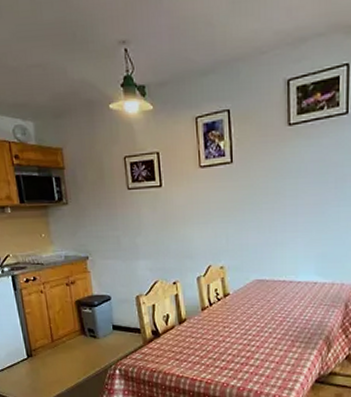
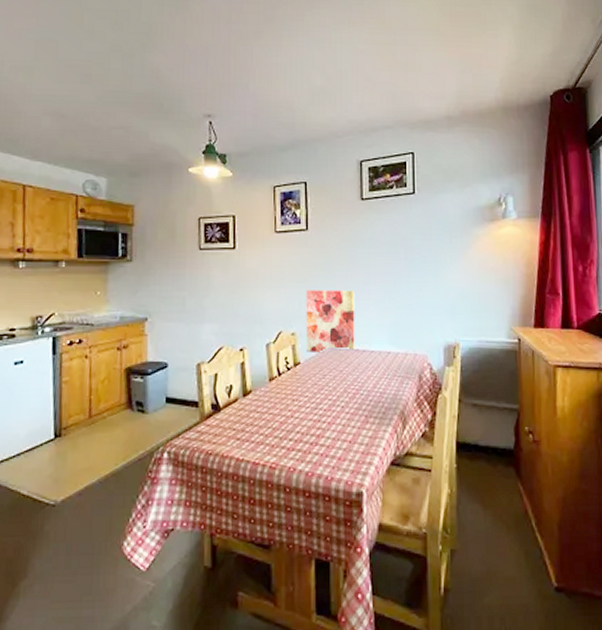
wall art: none [232,223,282,285] -> present [305,290,355,354]

